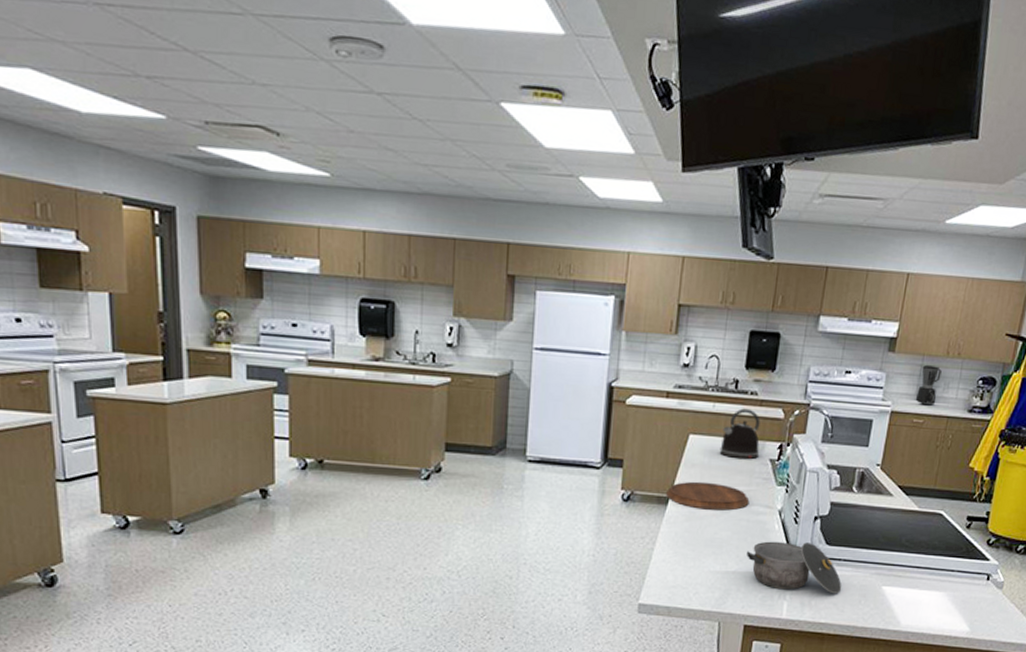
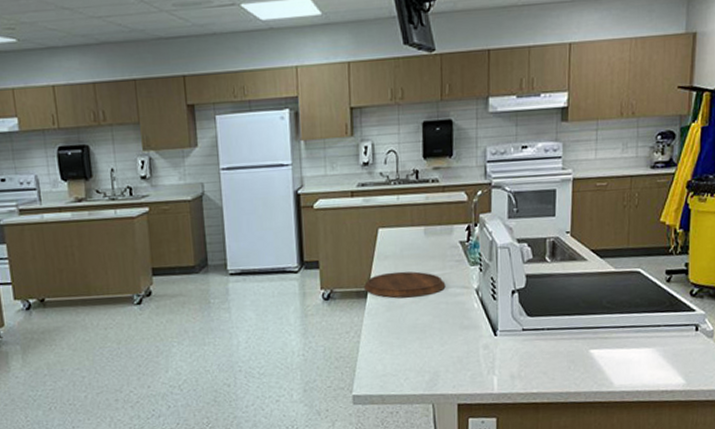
kettle: present [719,408,761,460] -> none [409,196,449,246]
cooking pot: present [747,541,841,594] -> none [450,316,548,366]
blender: present [915,365,942,406] -> none [595,128,618,168]

